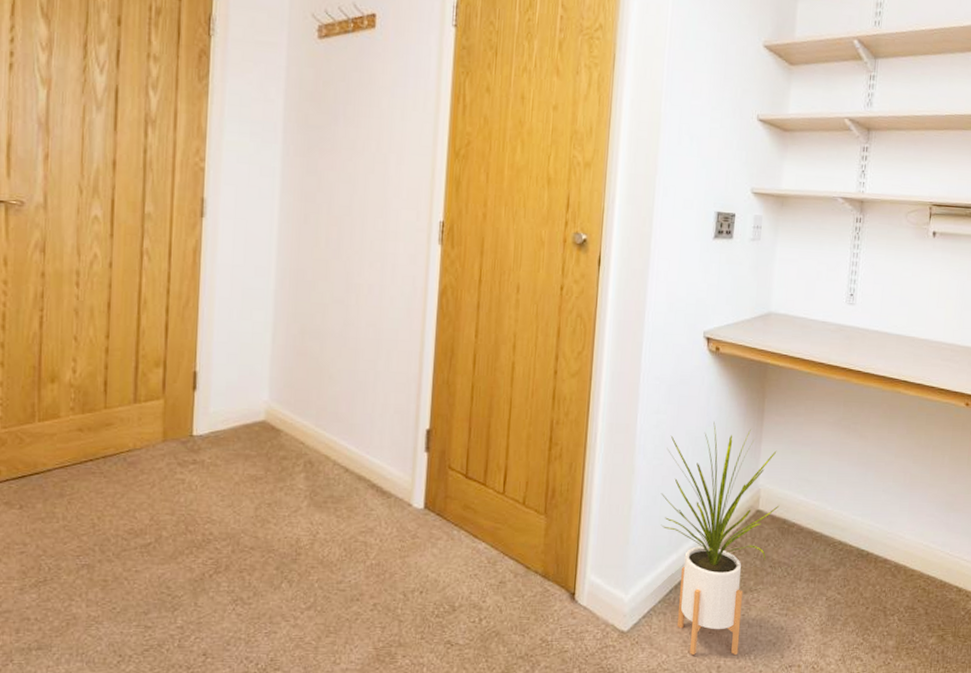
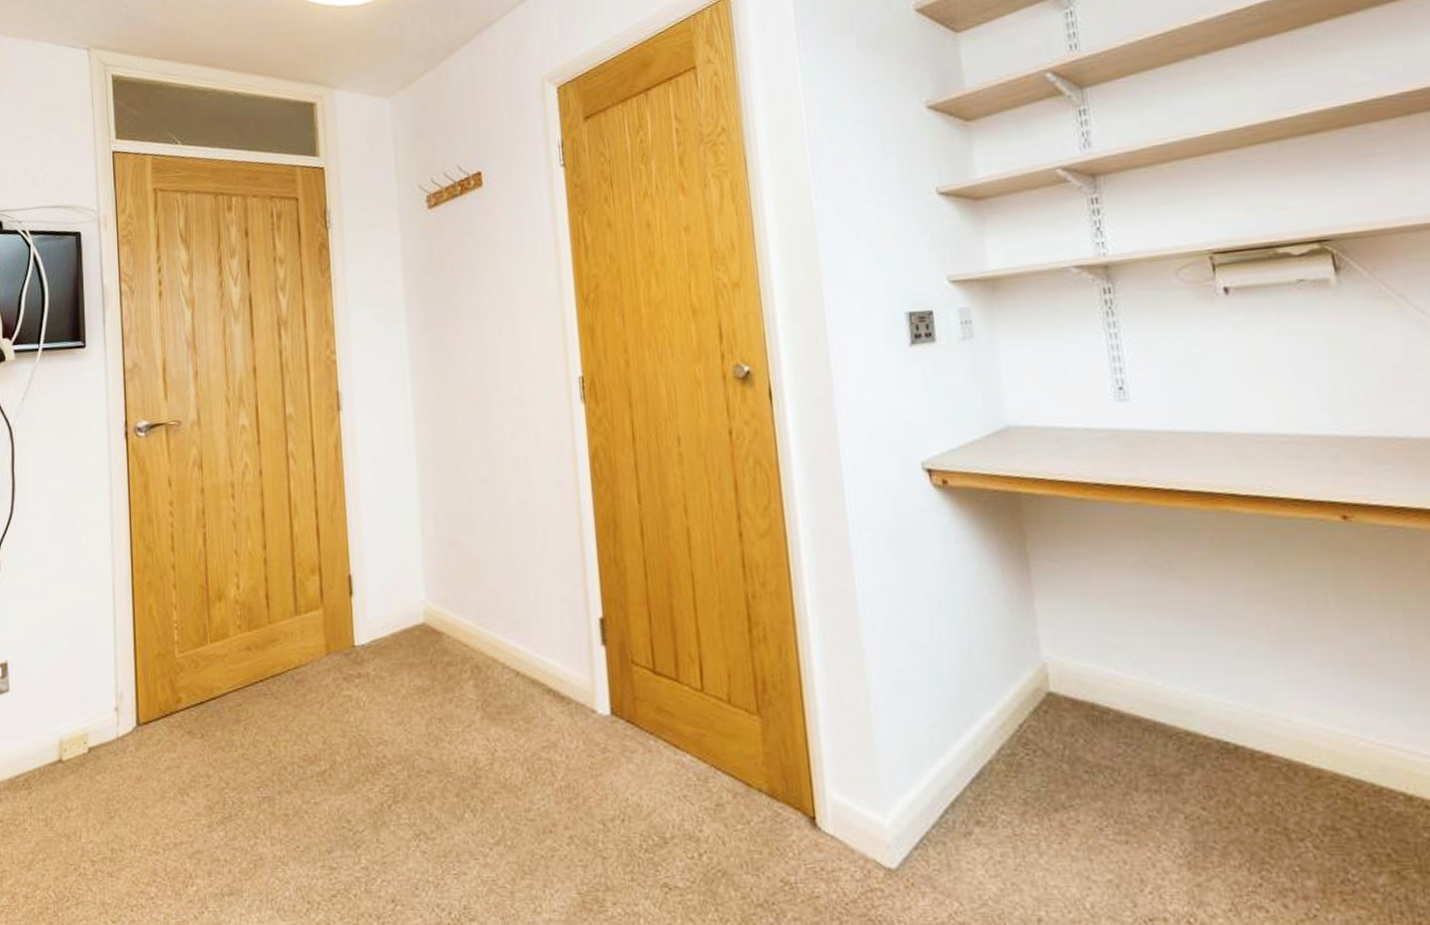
house plant: present [661,422,780,656] -> none [902,577,1081,904]

